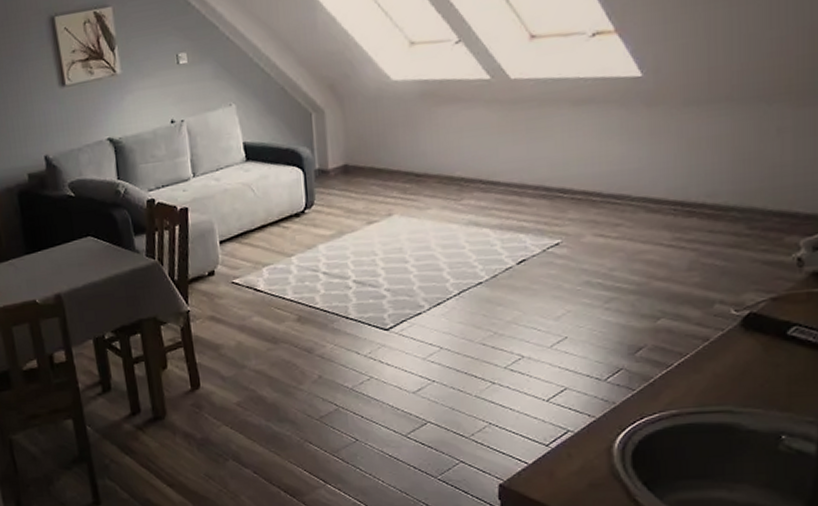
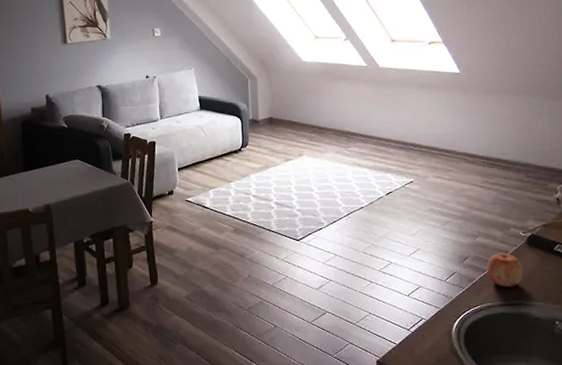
apple: none [673,340,732,389] -> present [487,252,523,288]

